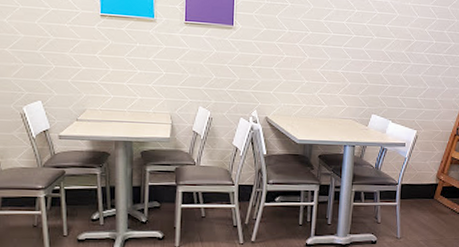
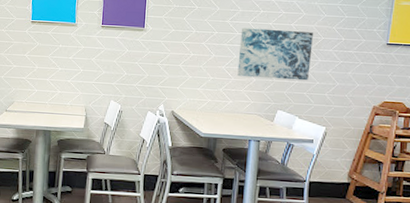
wall art: none [332,28,406,84] -> present [237,27,313,81]

